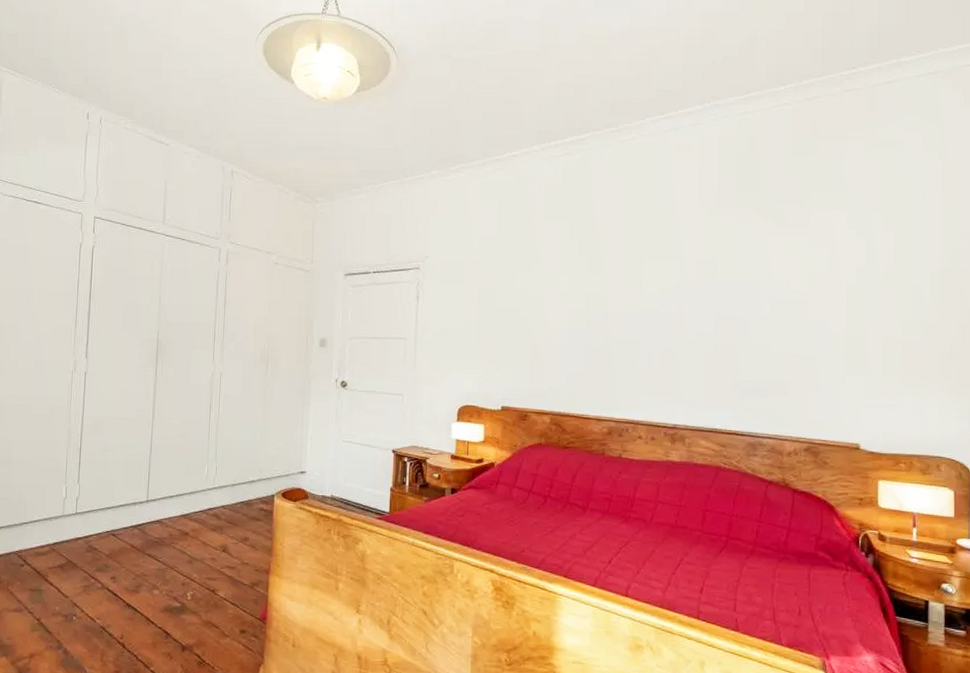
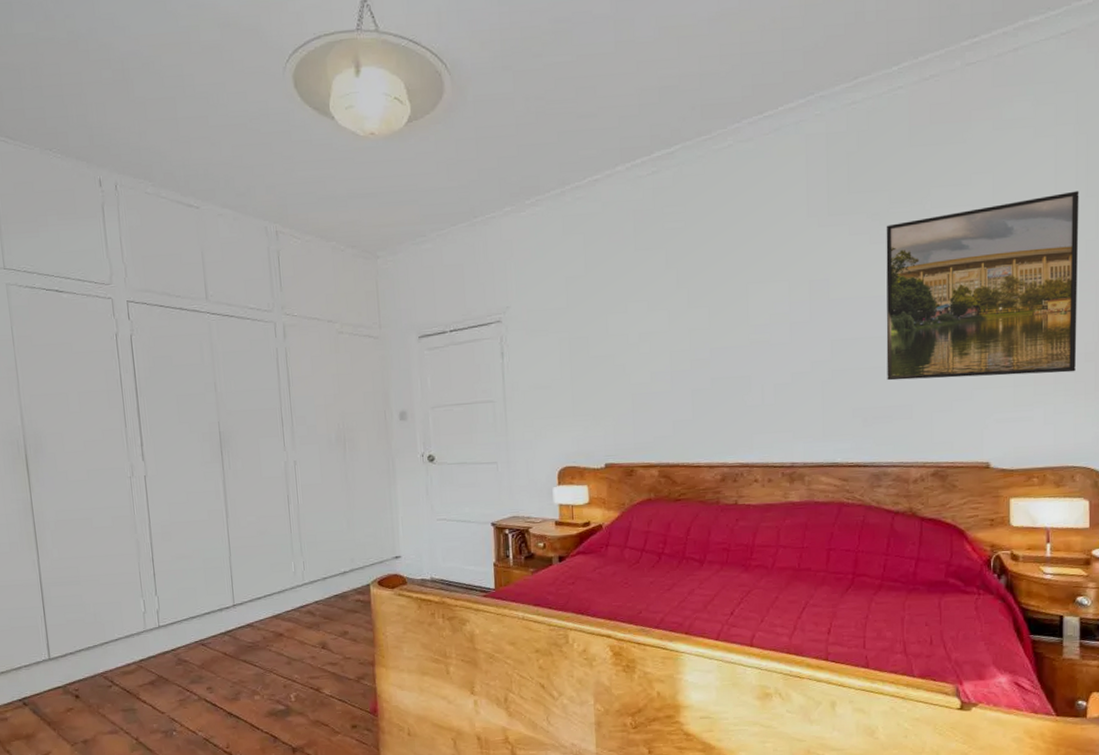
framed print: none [766,207,945,369] -> present [886,190,1079,381]

